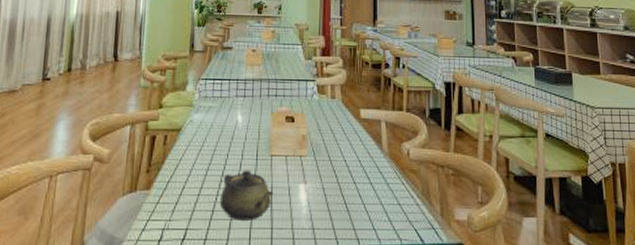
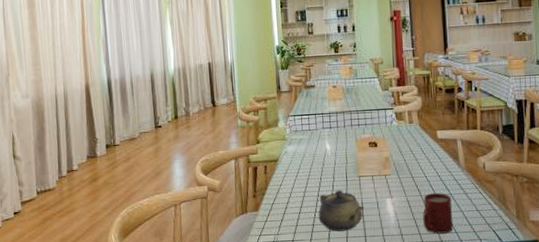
cup: none [339,181,372,230] -> present [423,193,454,234]

